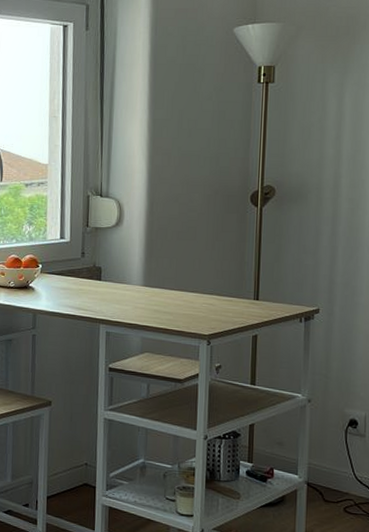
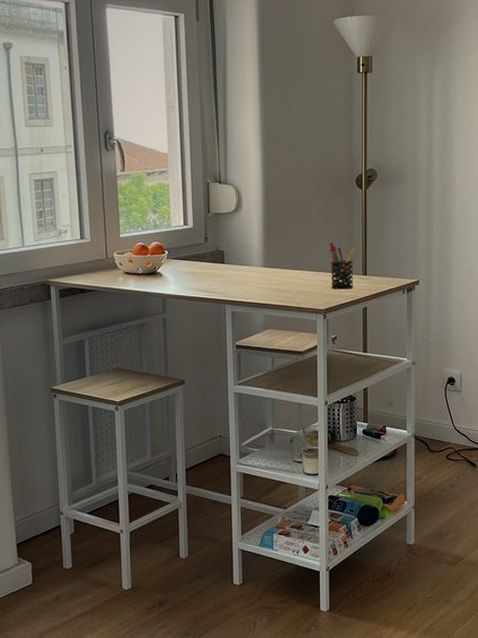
pen holder: none [217,263,248,315] -> present [330,242,356,289]

